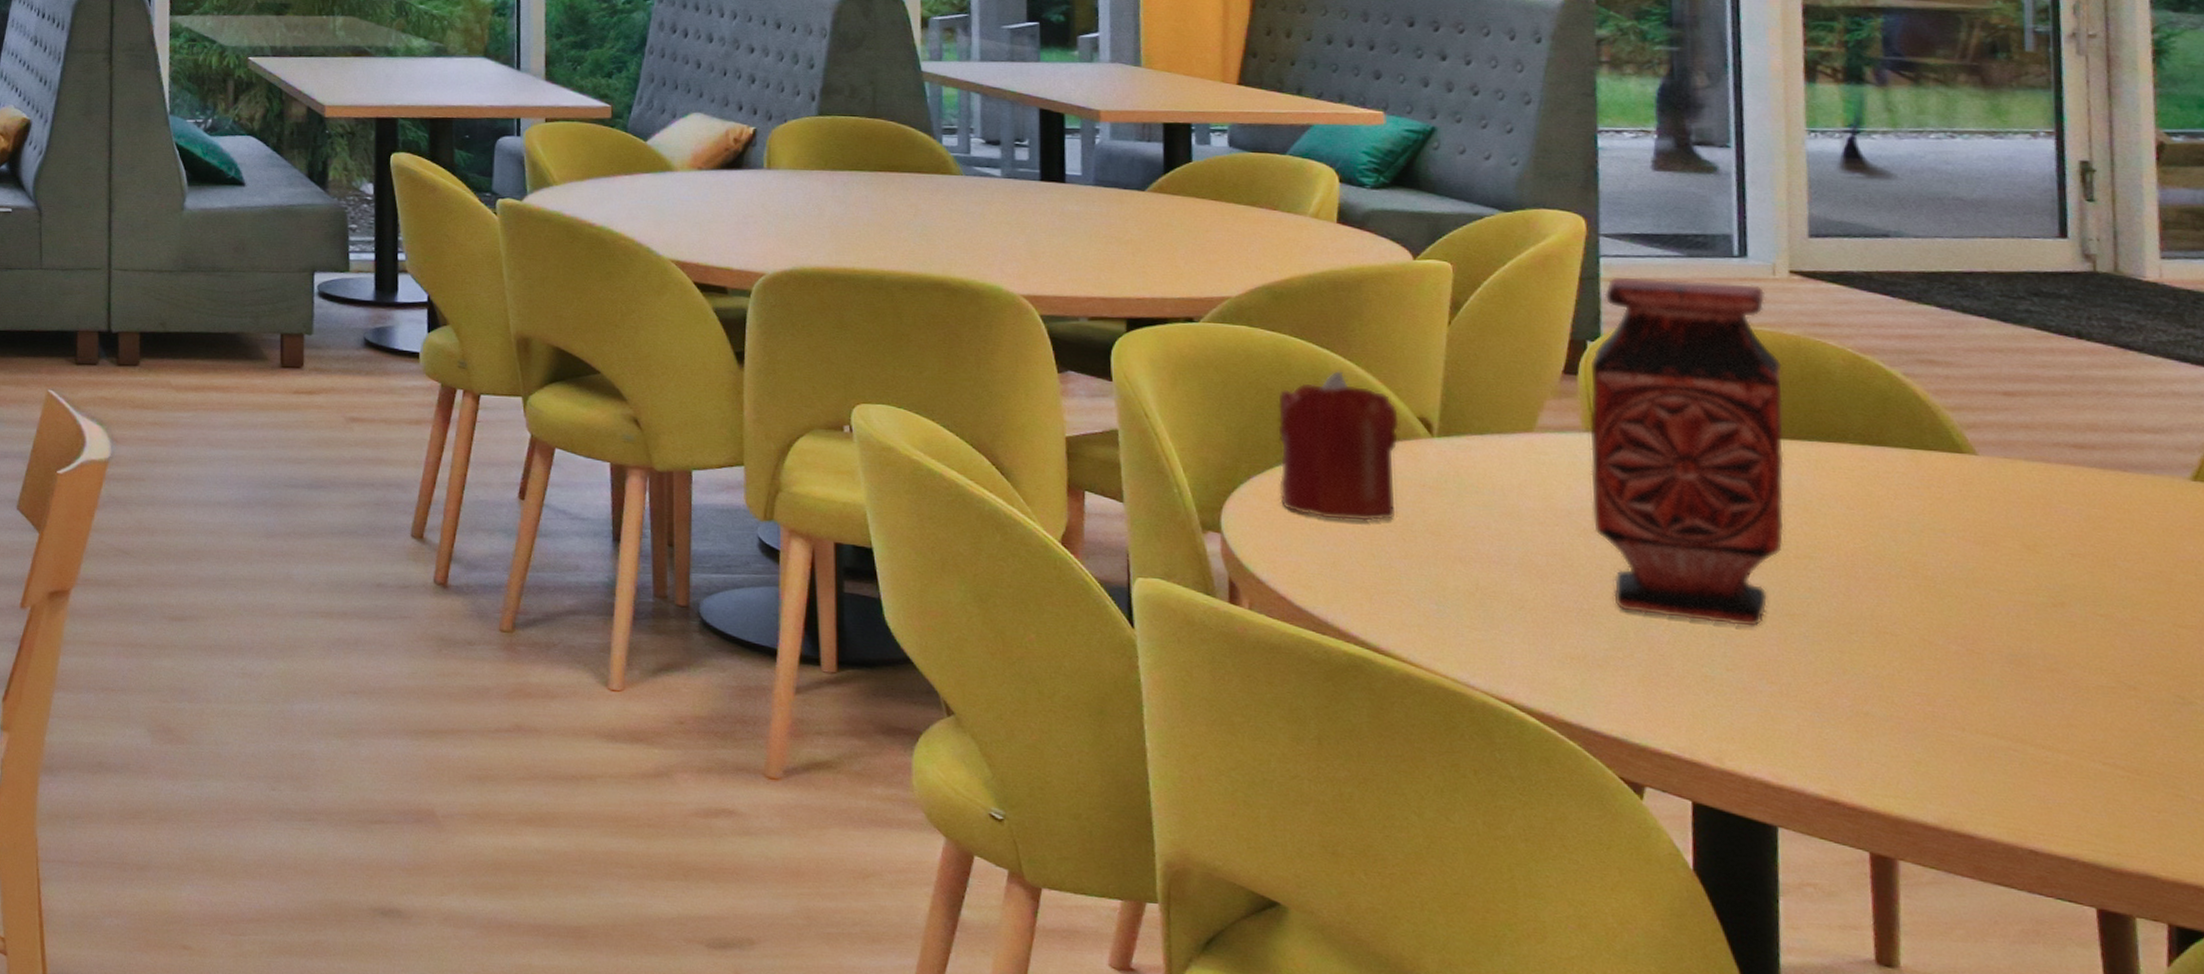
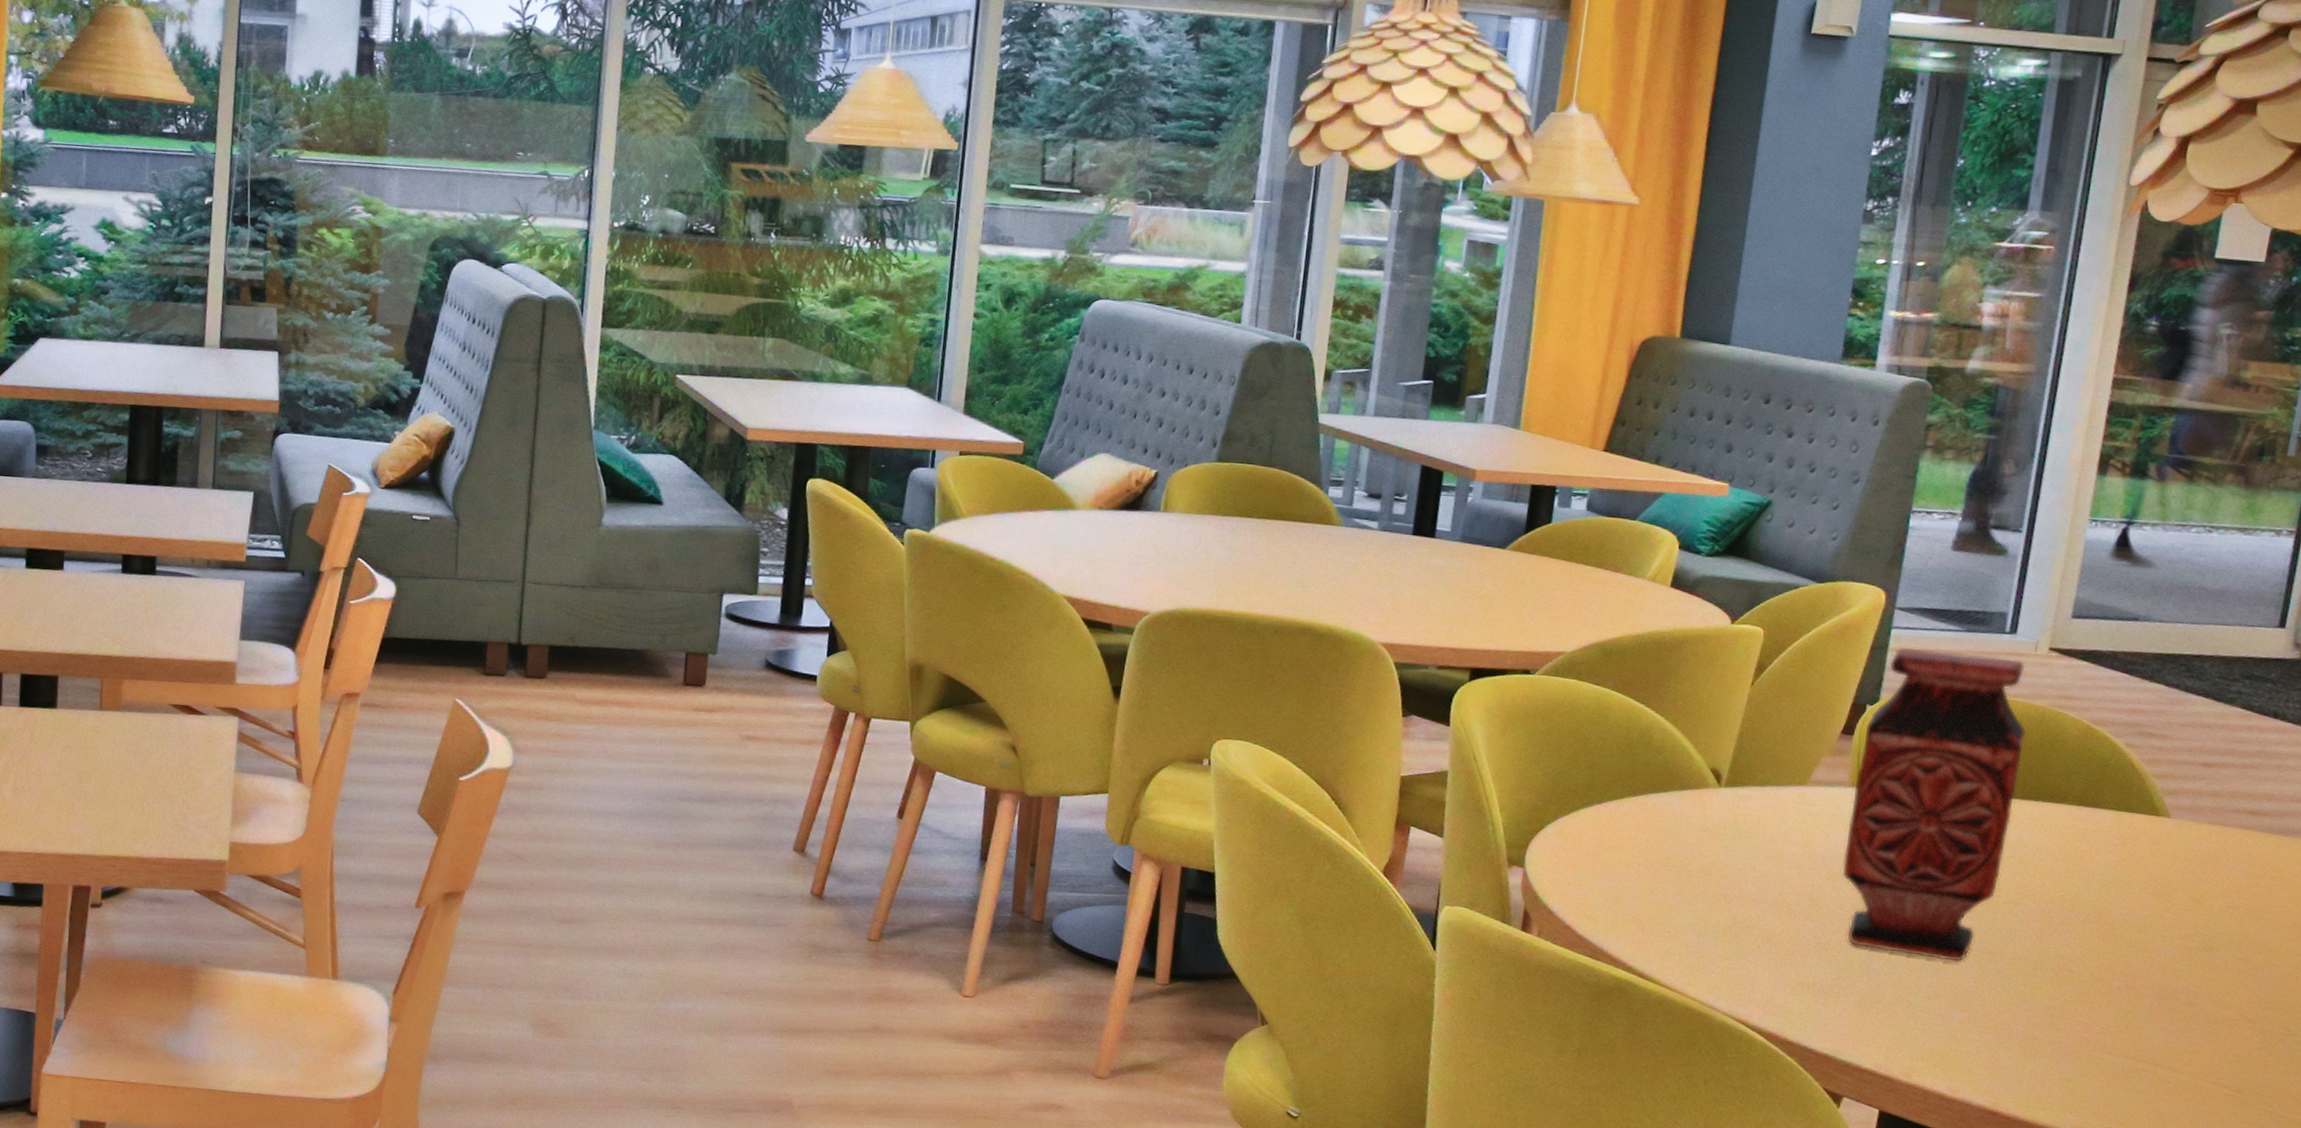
candle: present [1277,370,1400,521] -> none [1579,723,1695,861]

